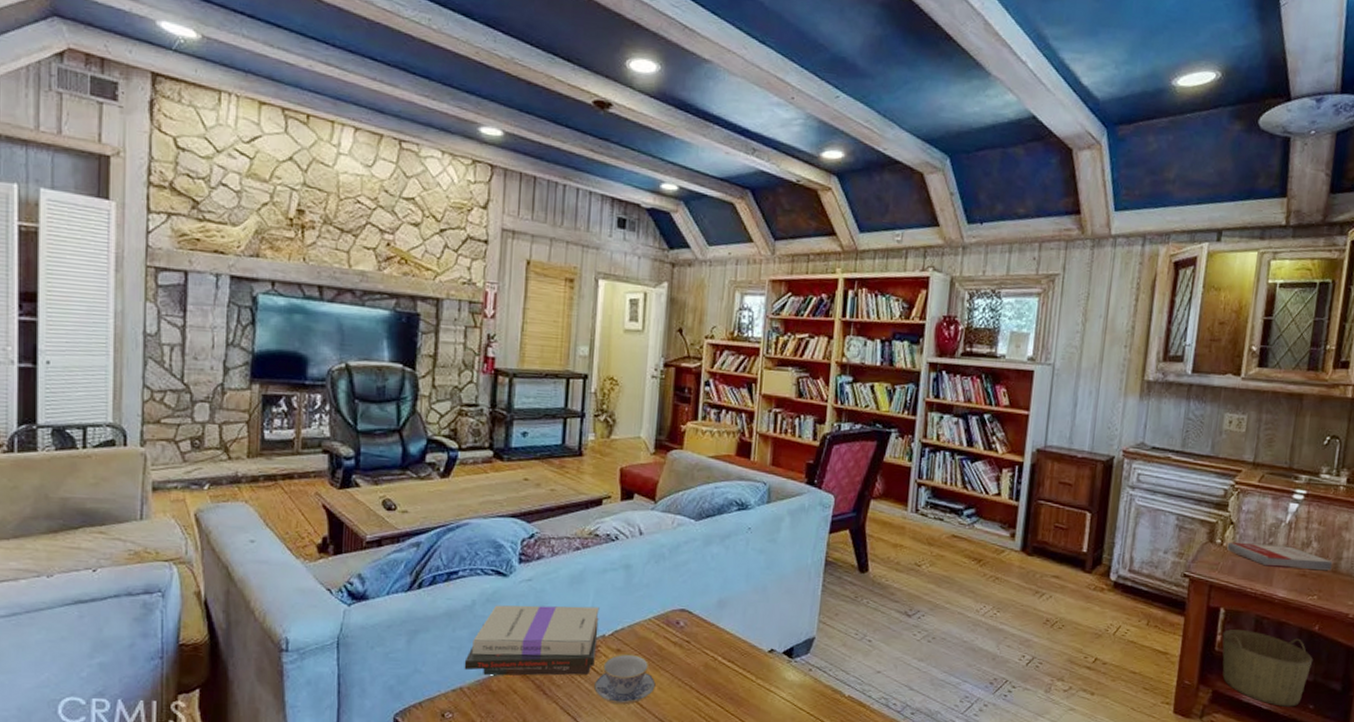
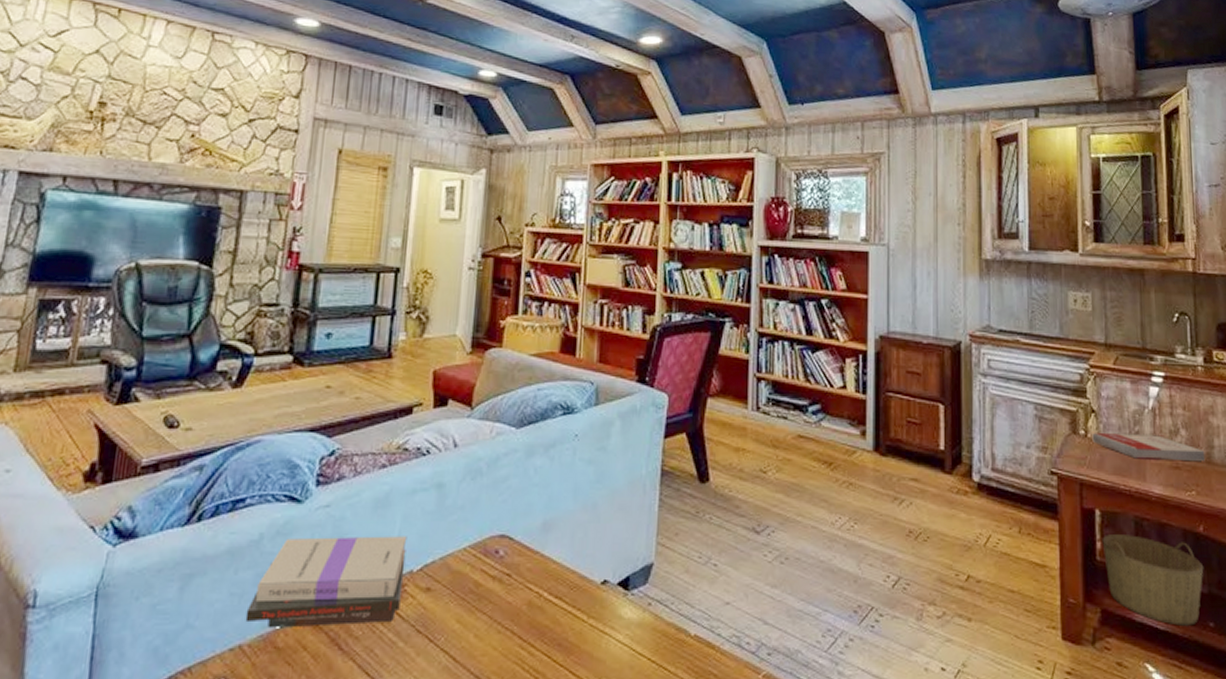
teacup: present [594,653,656,705] -> none [399,593,471,659]

